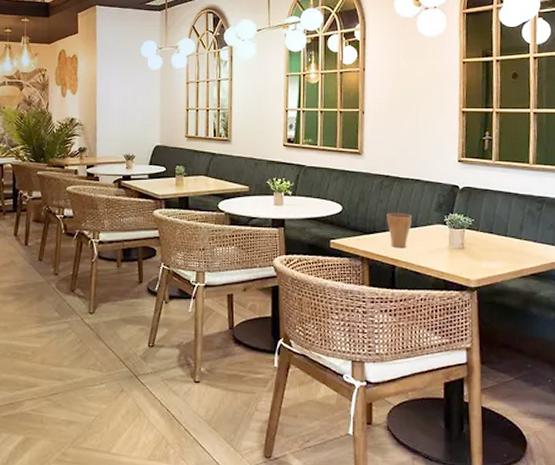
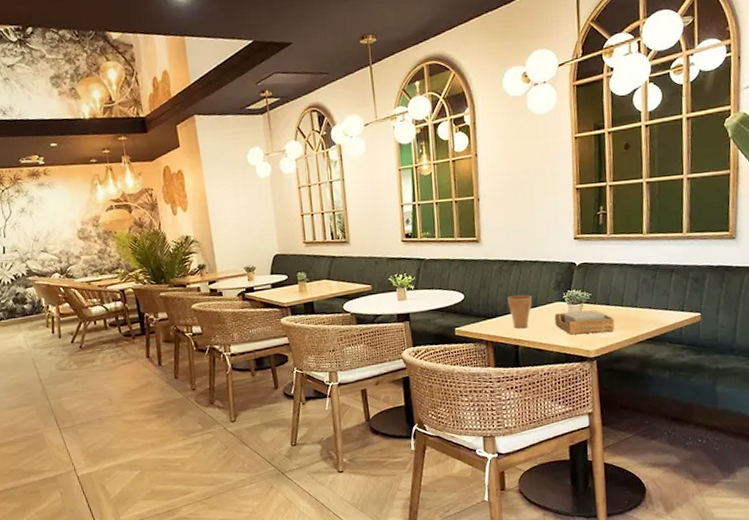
napkin holder: none [435,235,497,262] -> present [554,310,615,335]

